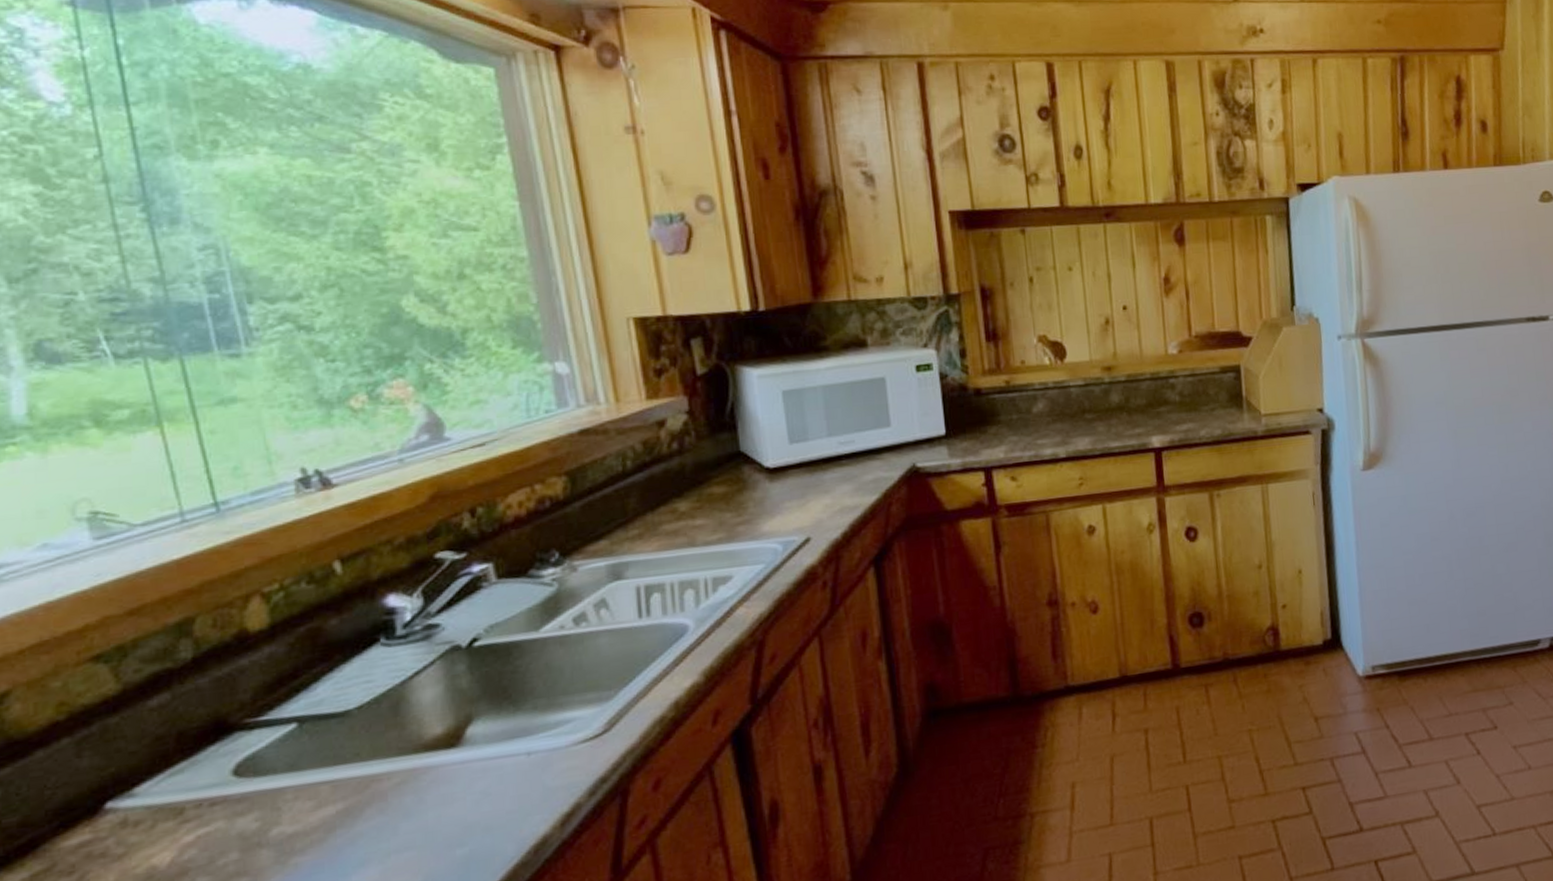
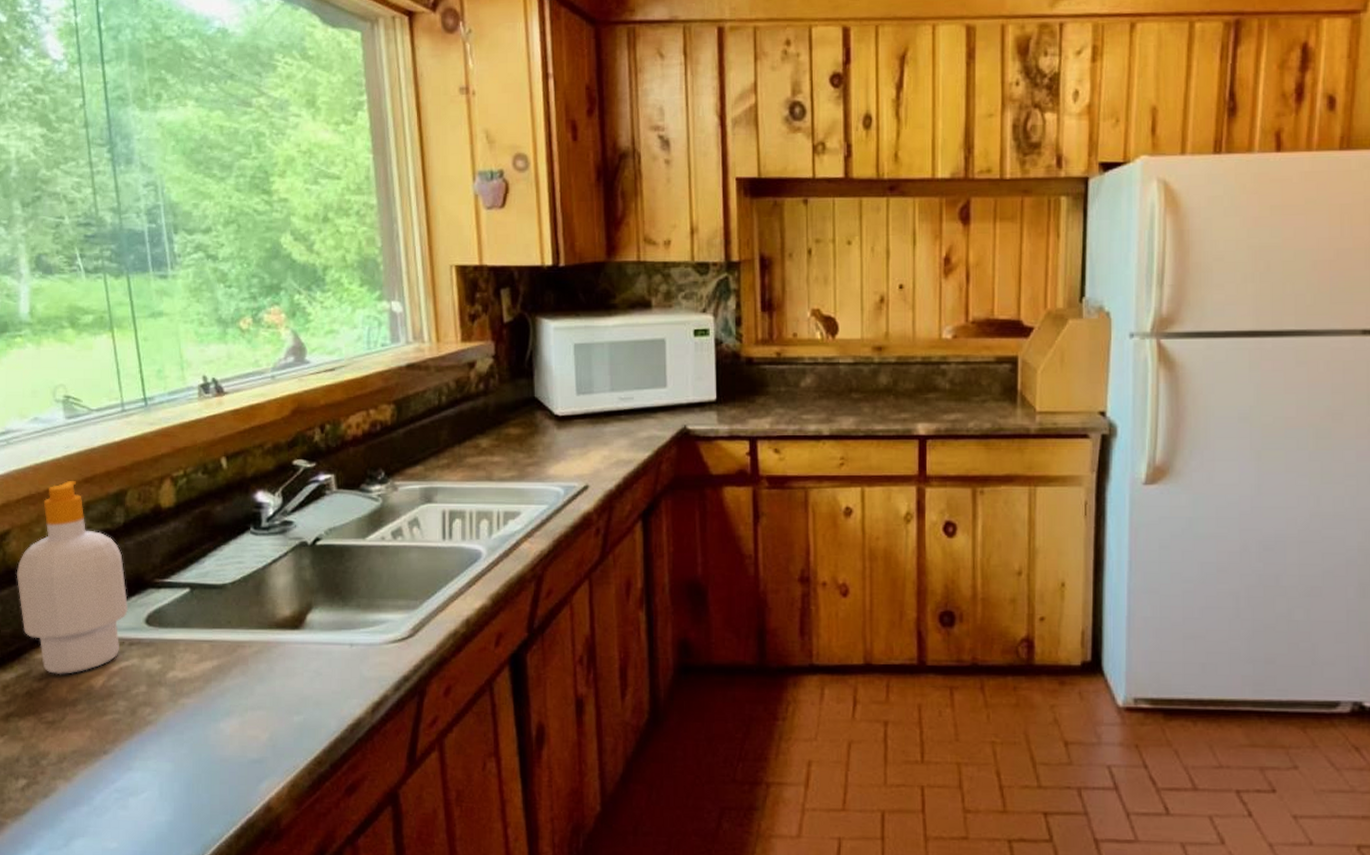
soap bottle: none [23,614,206,863] -> present [16,480,129,675]

